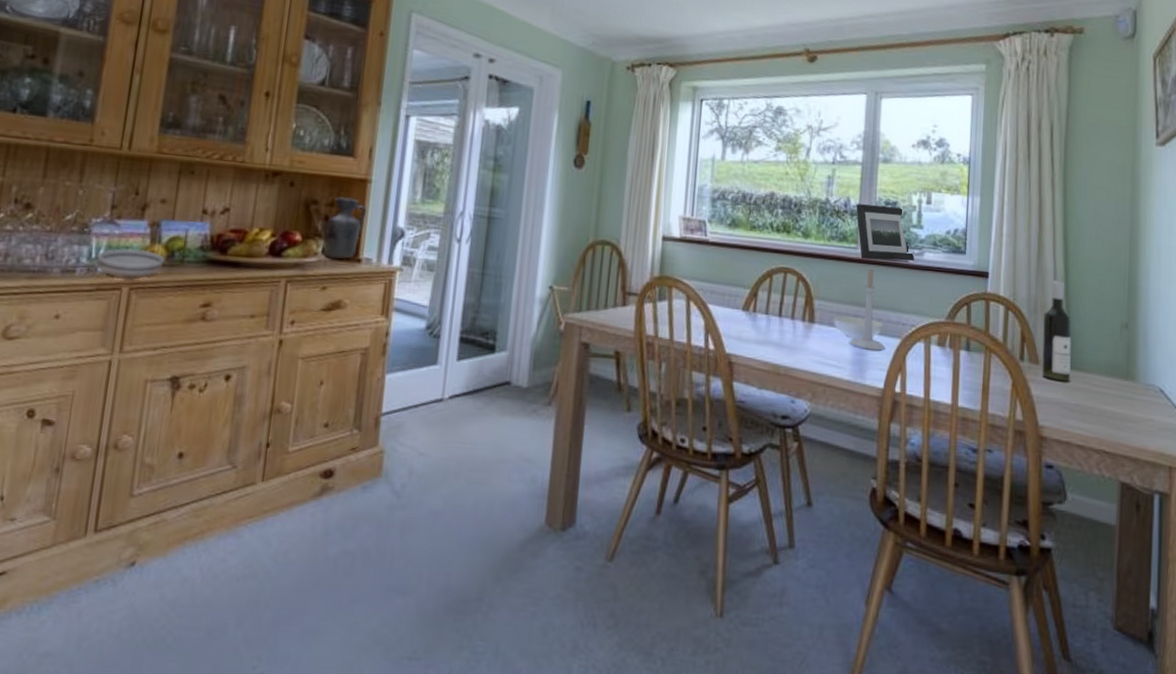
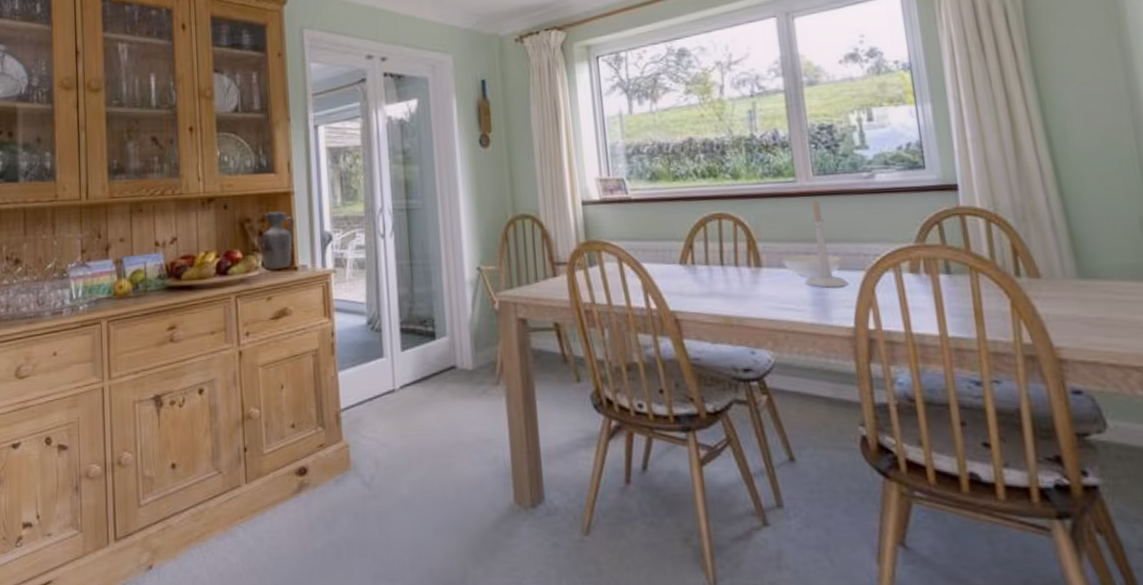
bowl: present [97,248,165,281] -> none [77,285,132,315]
picture frame: present [856,204,915,262] -> none [786,130,866,191]
bottle: present [1042,280,1072,383] -> none [1036,180,1085,296]

